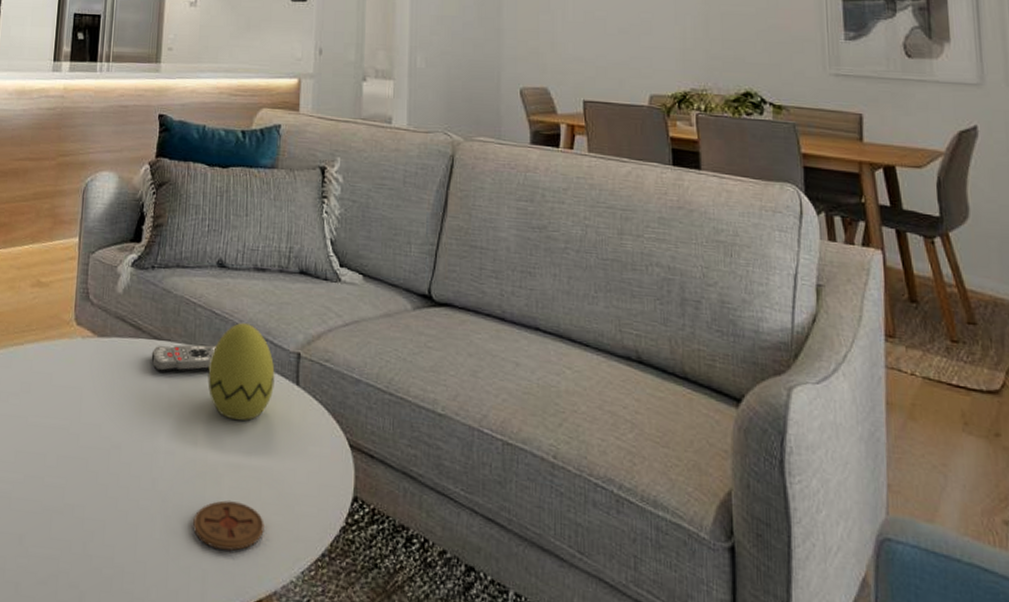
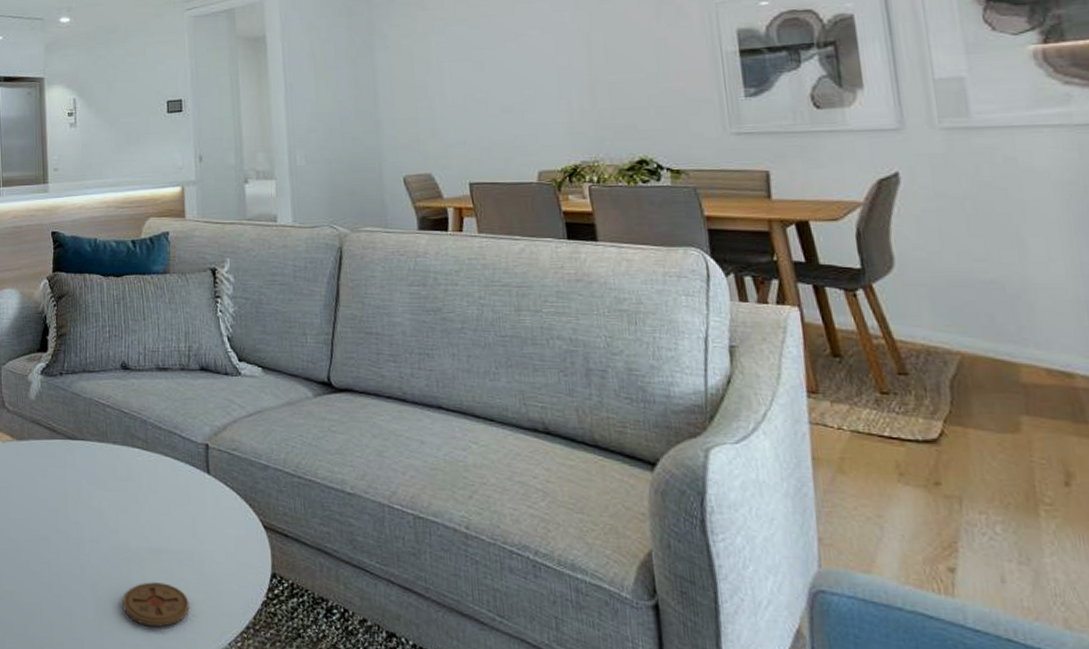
remote control: present [151,344,216,373] -> none [68,441,128,469]
decorative egg: present [207,323,275,421] -> none [122,420,186,509]

